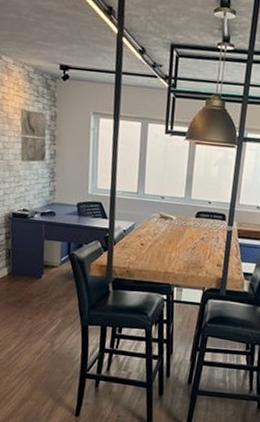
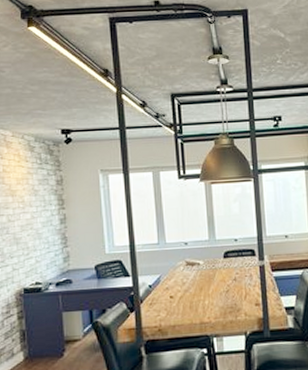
wall art: present [20,109,47,163] -> none [23,178,56,232]

